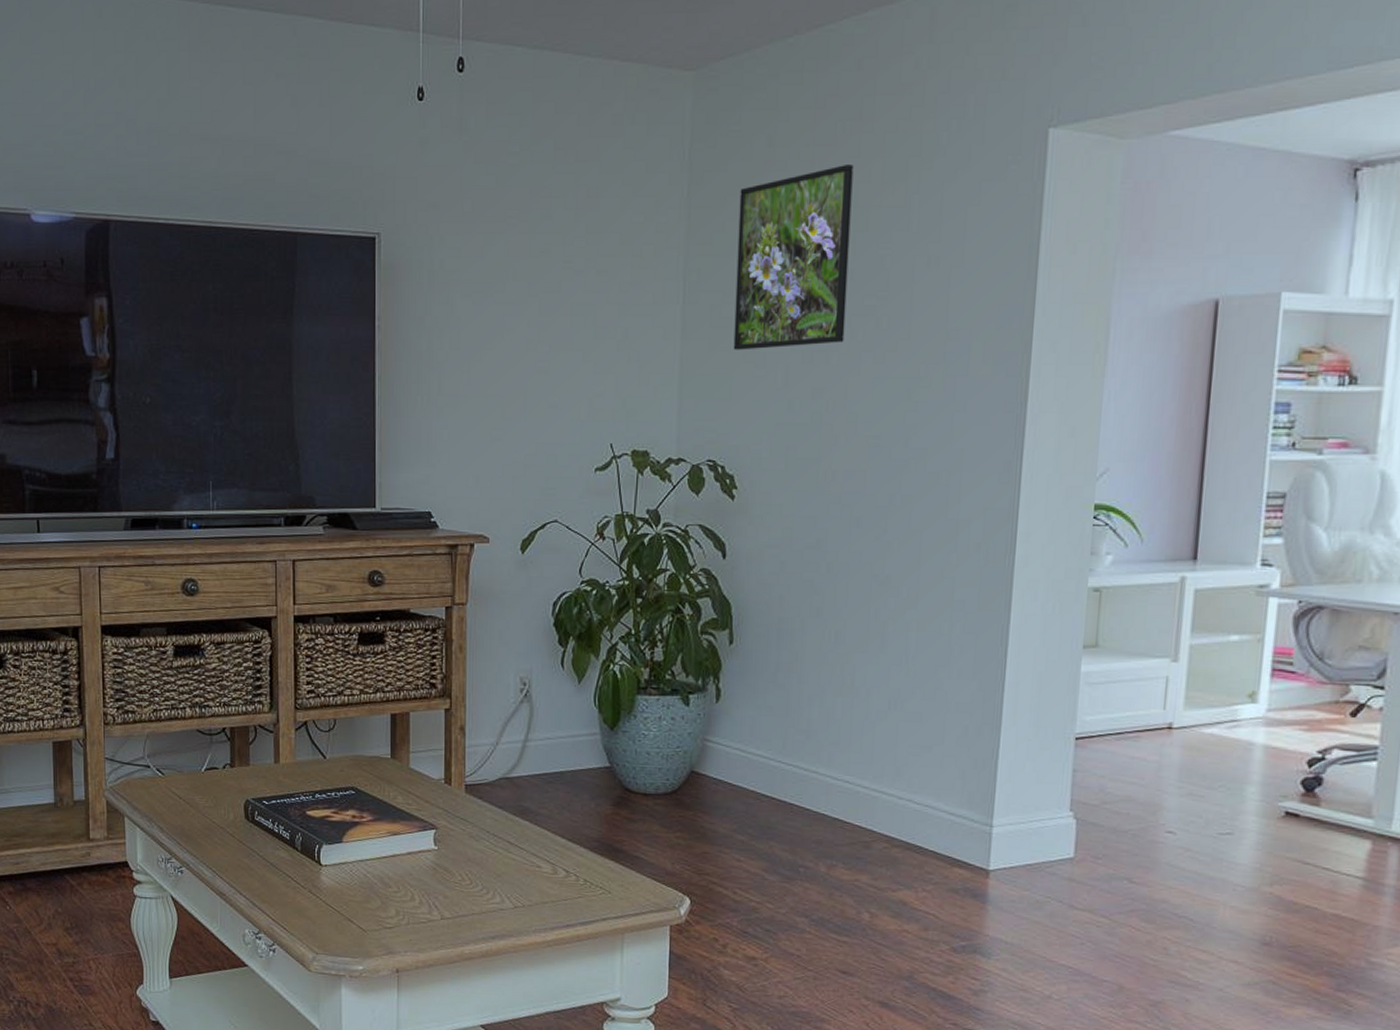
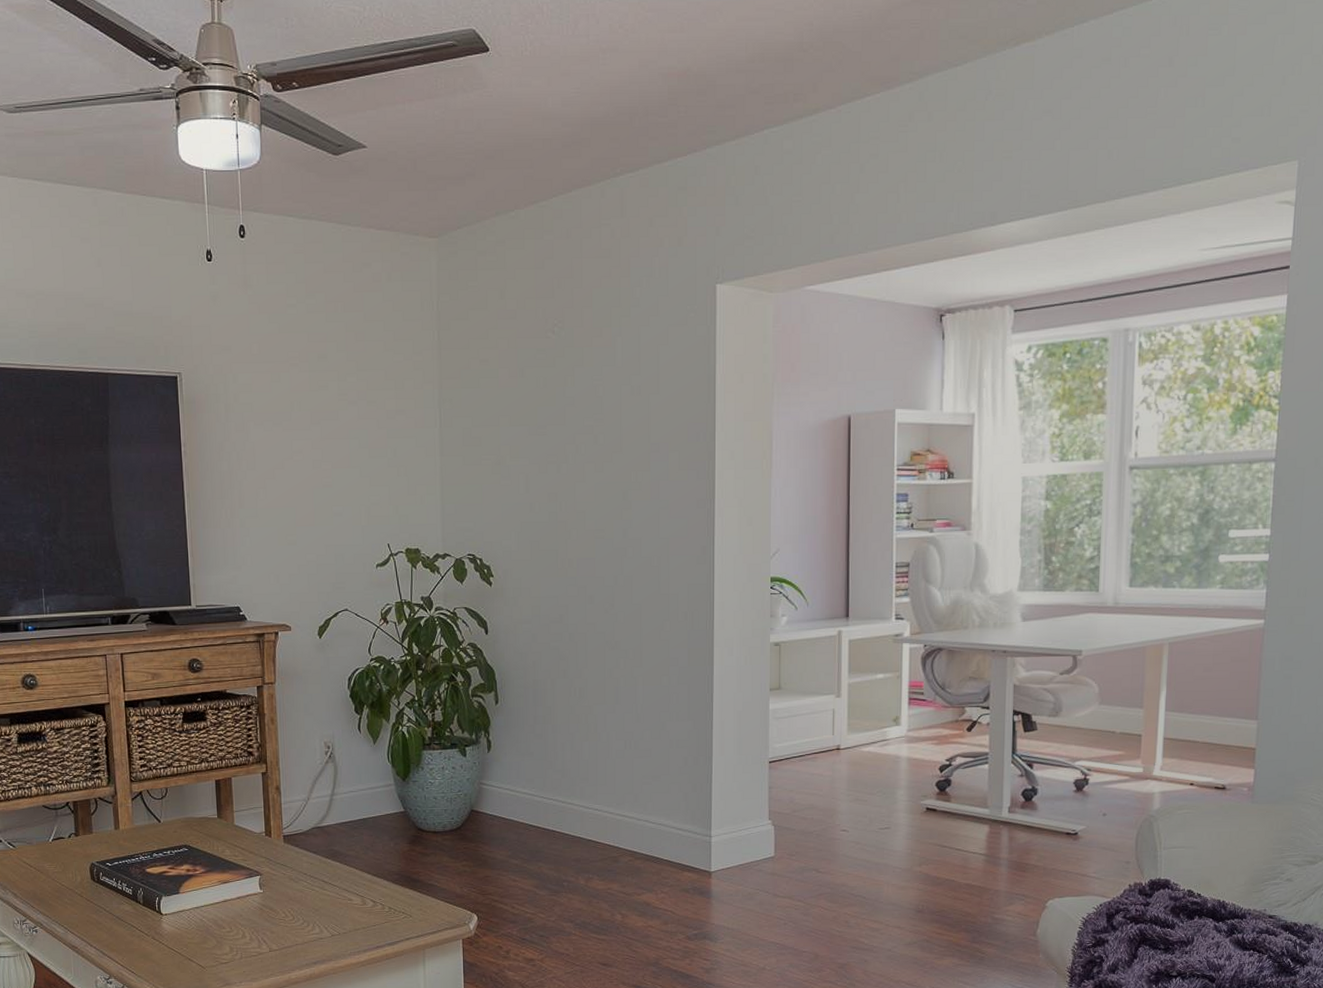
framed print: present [733,165,854,350] -> none [480,313,571,464]

